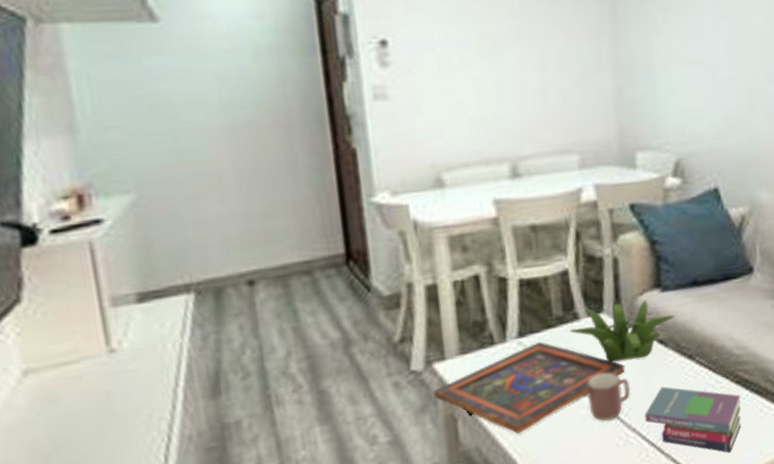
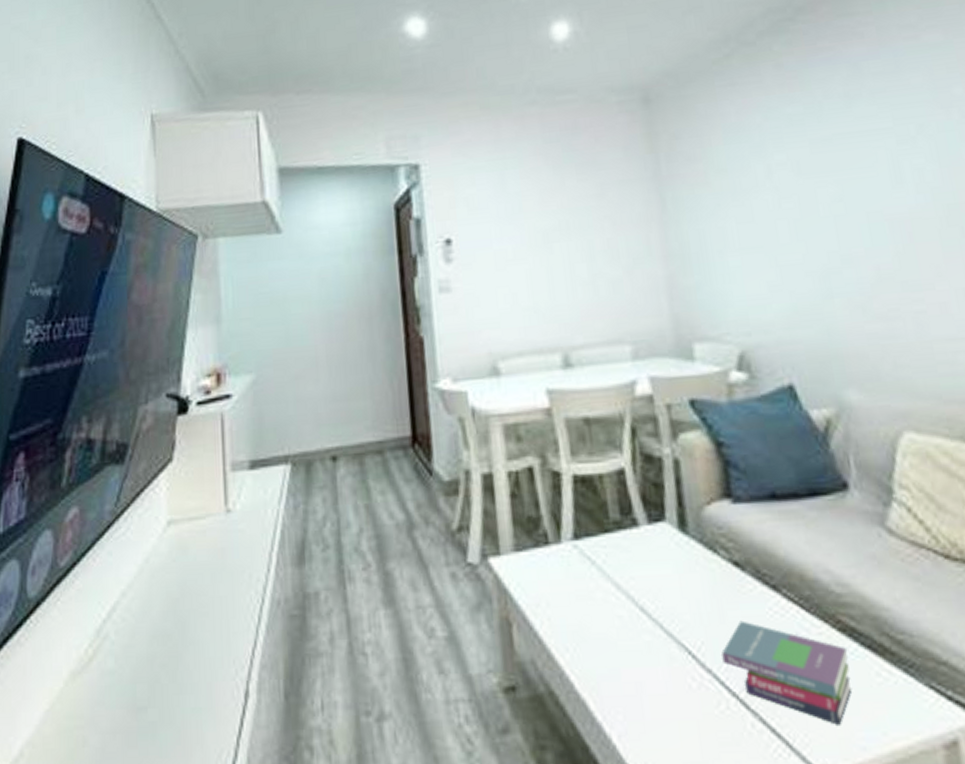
painted panel: present [432,342,625,434] -> none [488,547,694,652]
plant: present [570,299,674,363] -> none [628,510,751,582]
mug: present [587,372,631,421] -> none [650,593,703,653]

